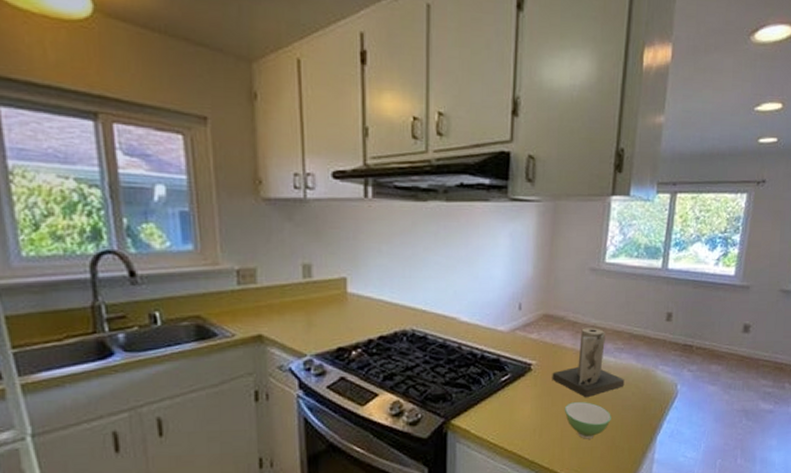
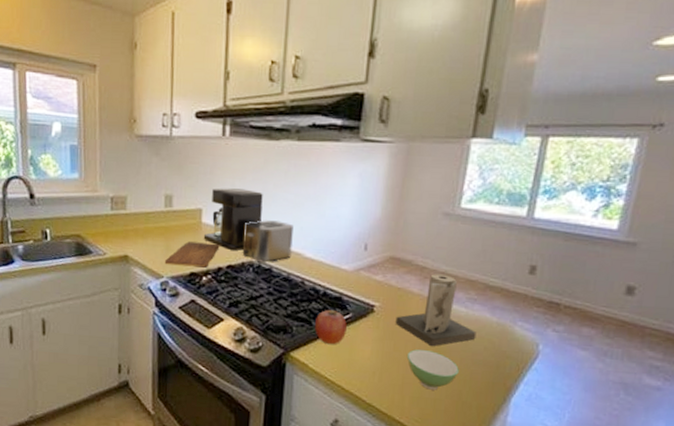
cutting board: none [306,314,369,342] -> present [164,241,220,268]
coffee maker: none [350,254,413,320] -> present [203,188,263,250]
toaster: none [394,286,447,331] -> present [242,220,294,263]
fruit: none [475,372,506,408] -> present [315,309,347,345]

